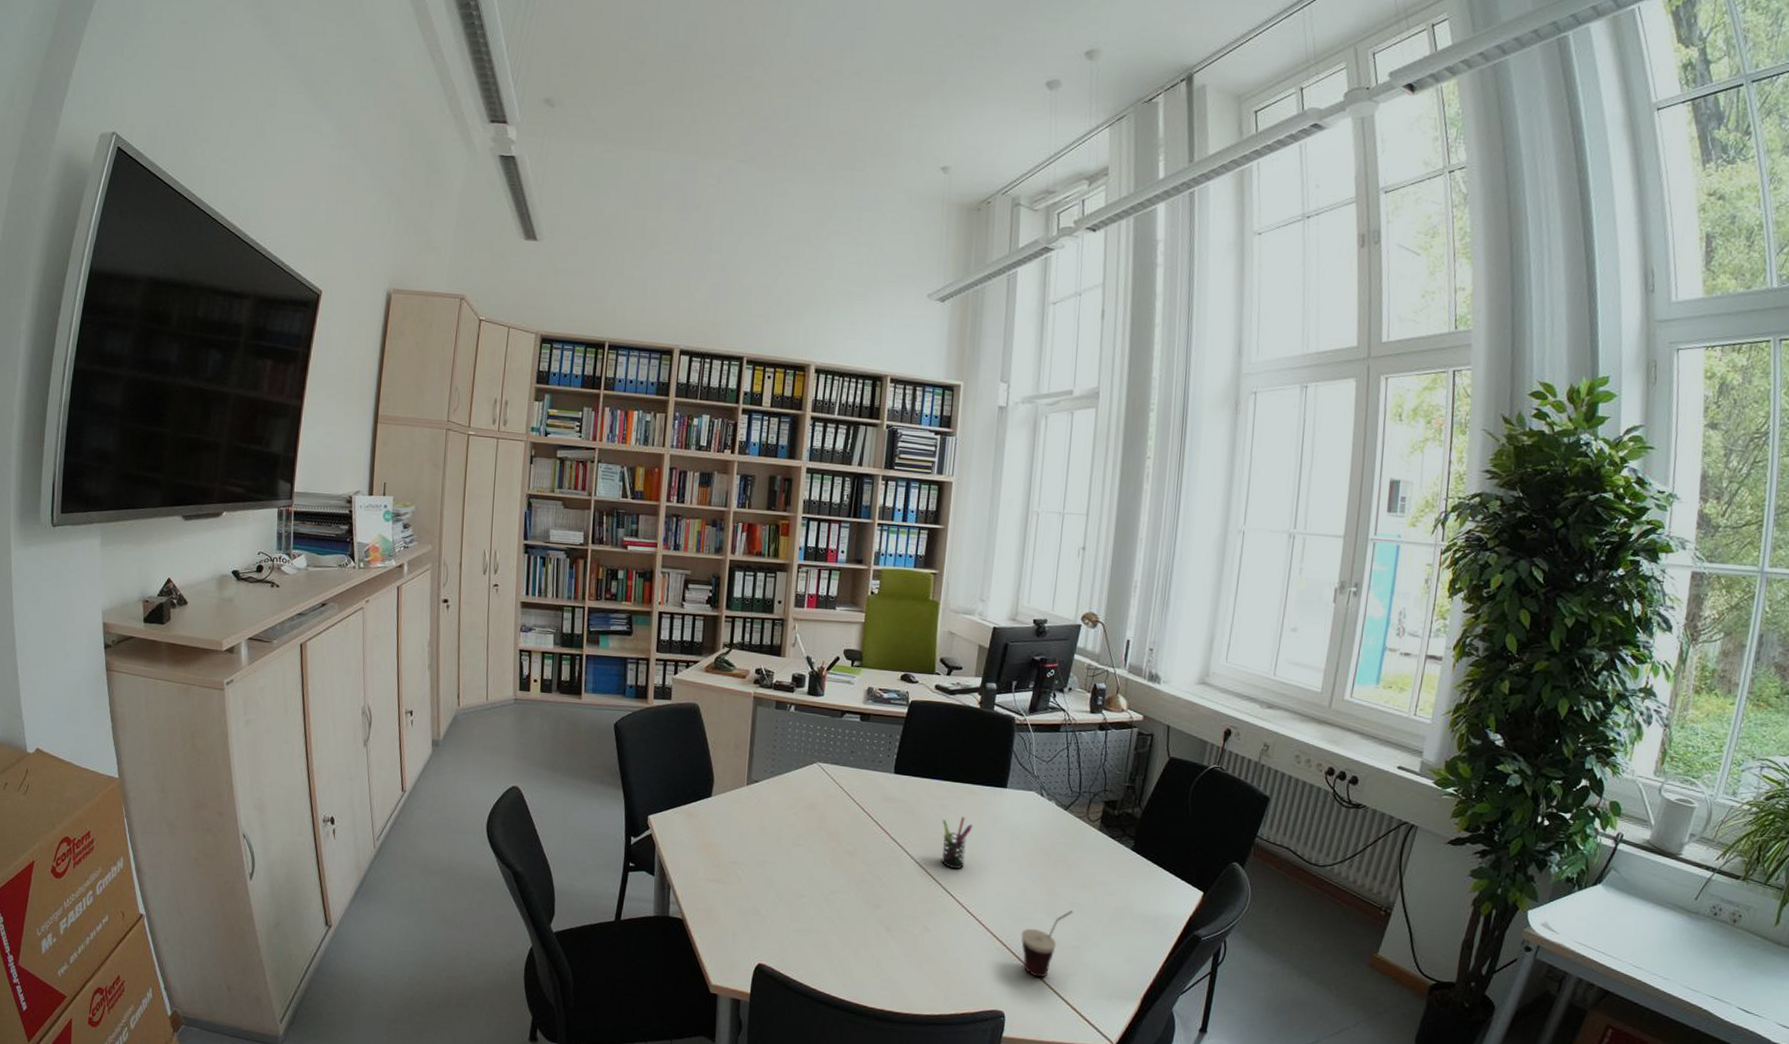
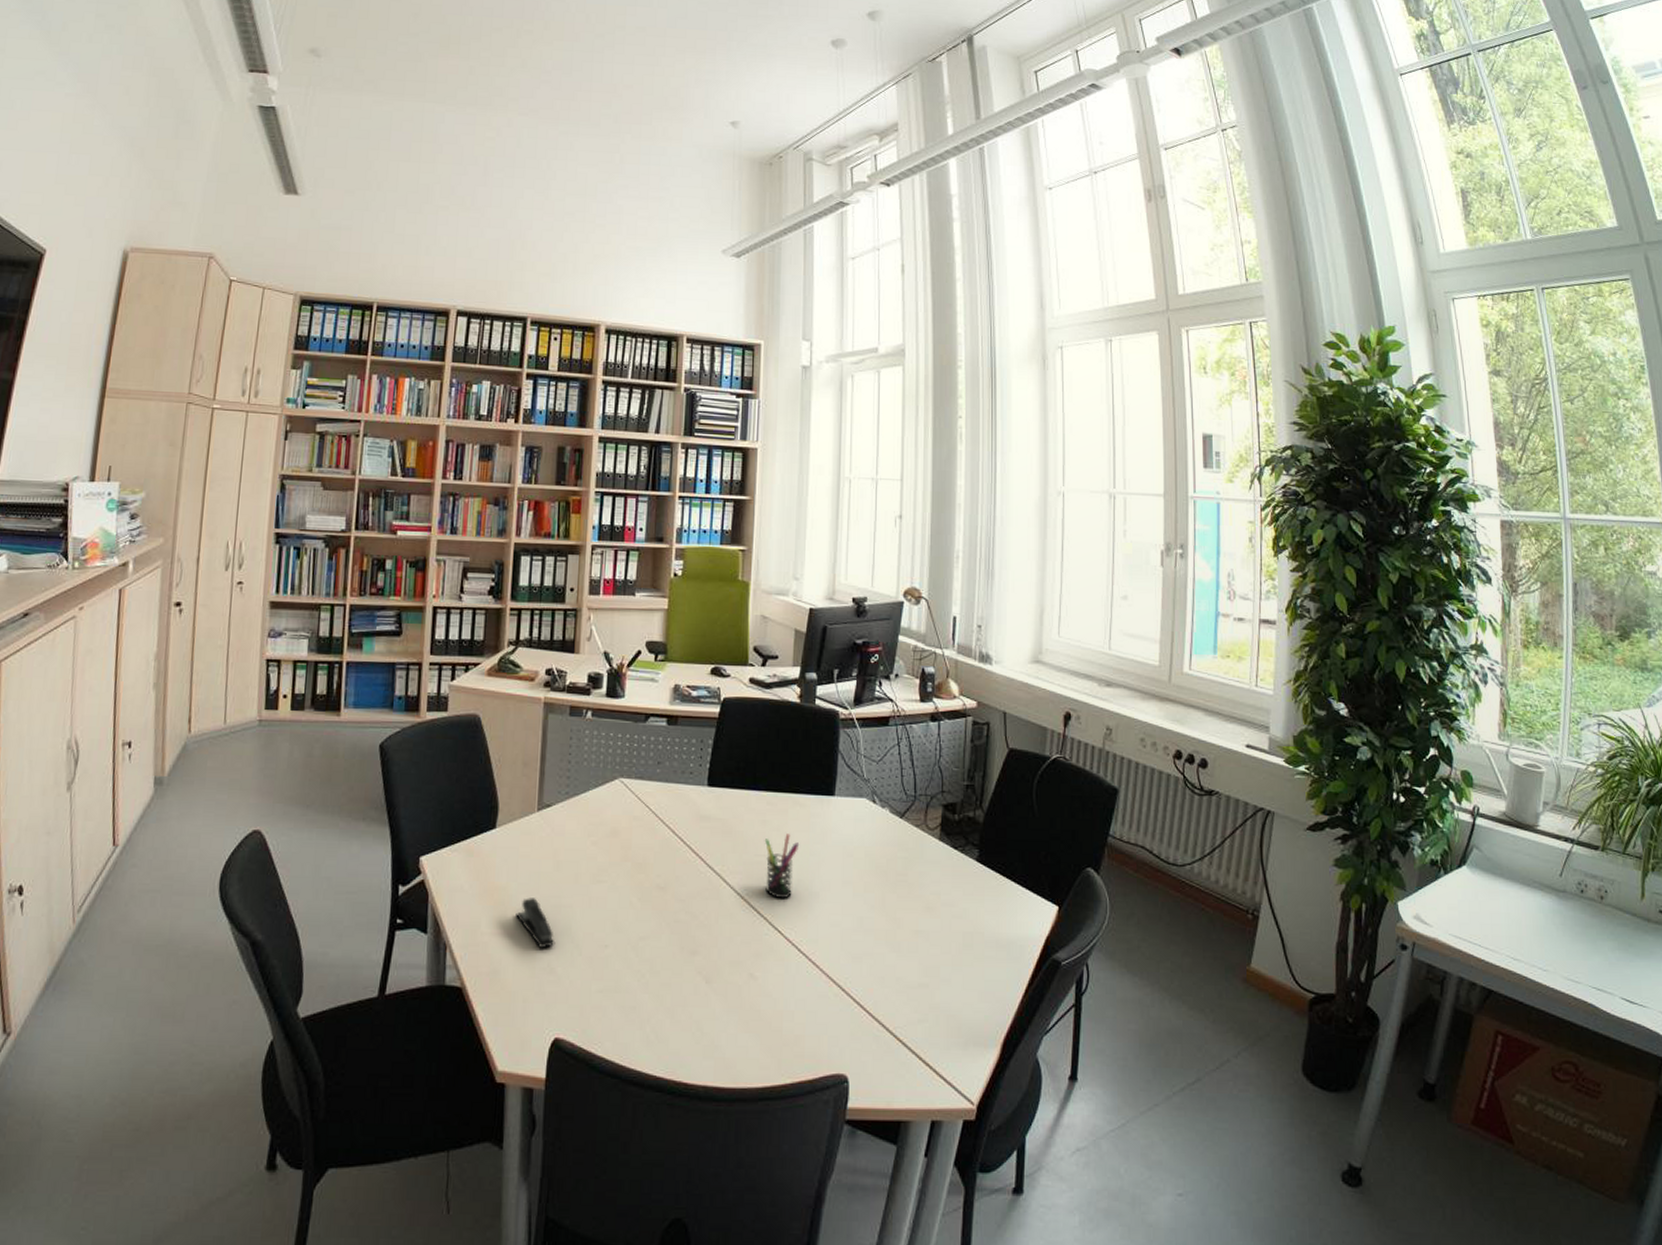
stapler: none [727,854,760,895] -> present [516,898,555,949]
cup: present [1021,910,1074,978] -> none [861,940,918,1028]

